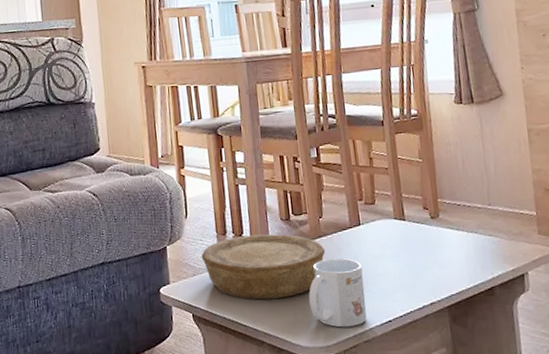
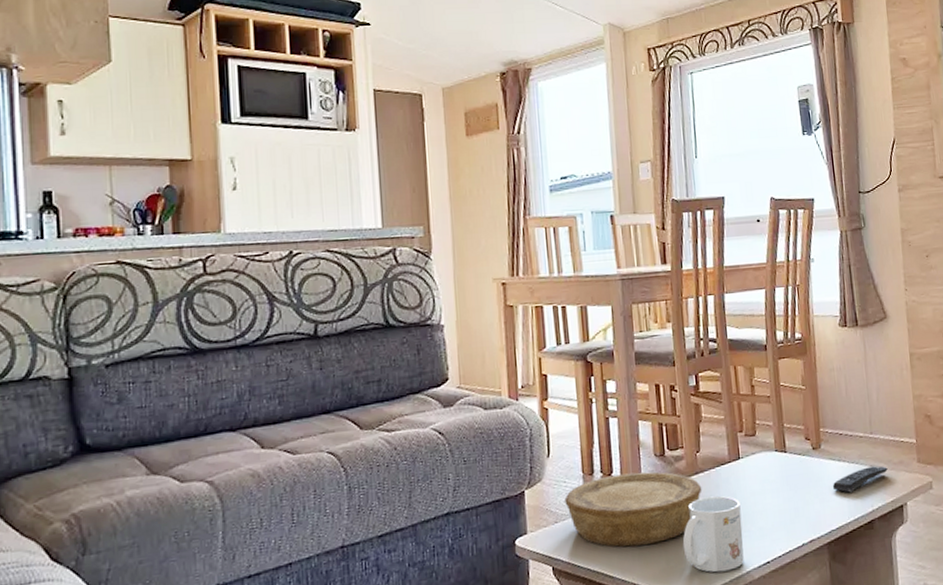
remote control: none [451,236,508,260] -> present [832,466,888,493]

